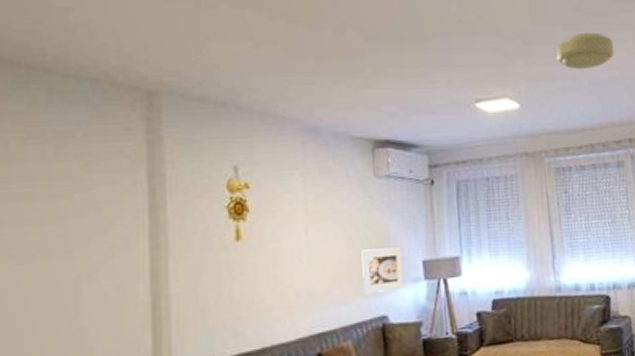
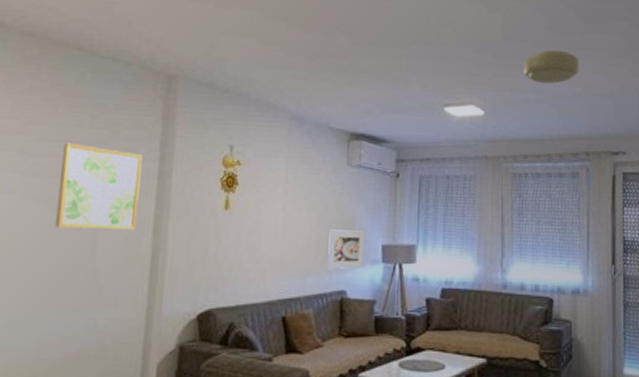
wall art: none [21,181,128,286] -> present [54,142,143,230]

